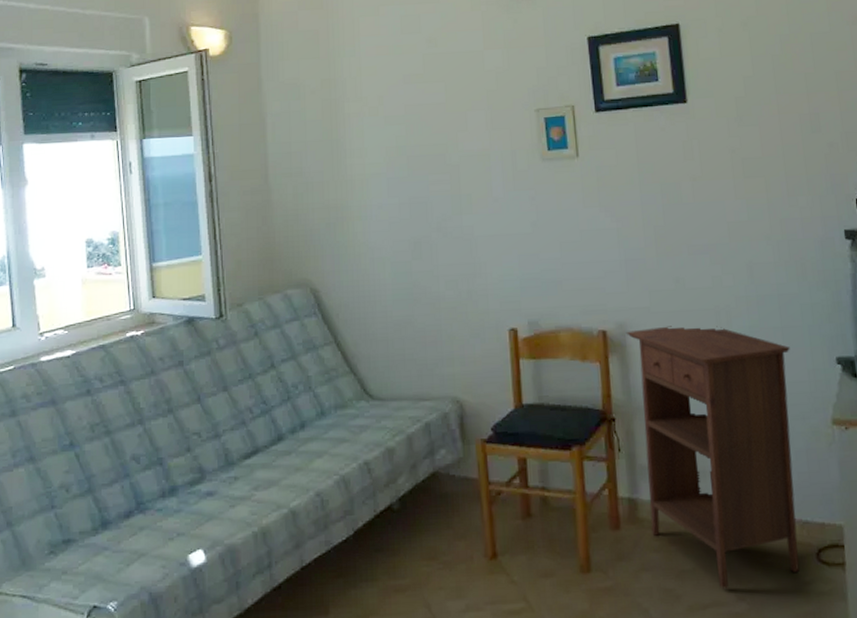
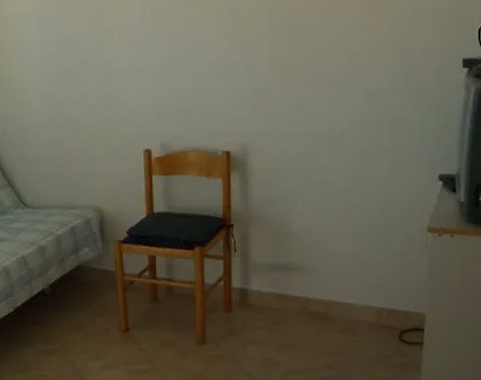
nightstand: present [625,326,800,588] -> none [247,147,396,359]

